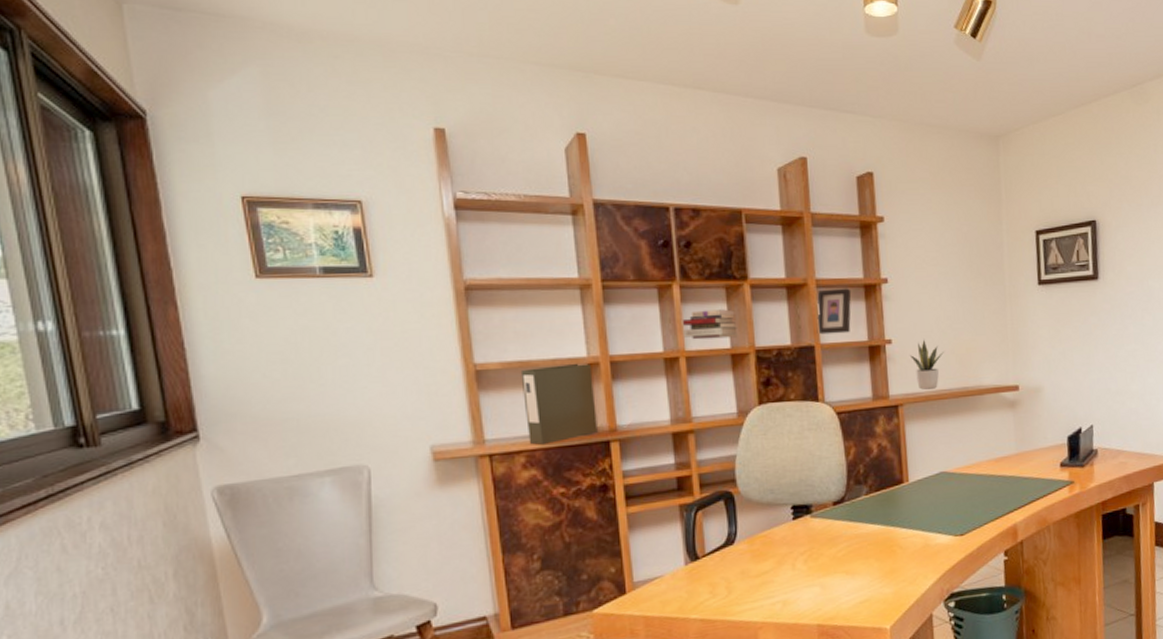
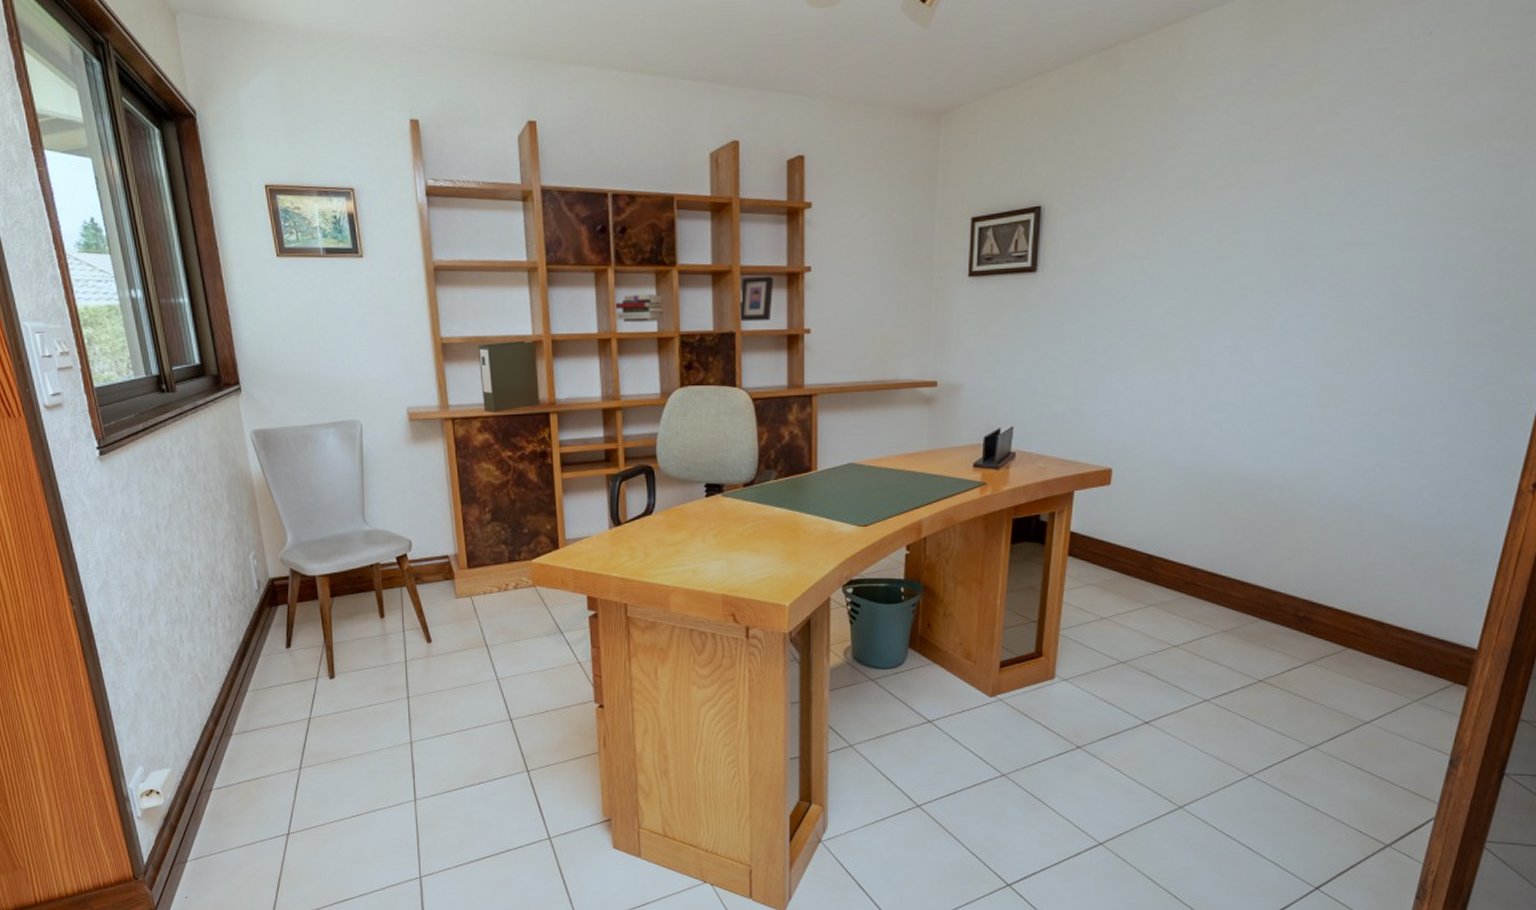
potted plant: present [910,339,944,390] -> none [828,330,862,381]

